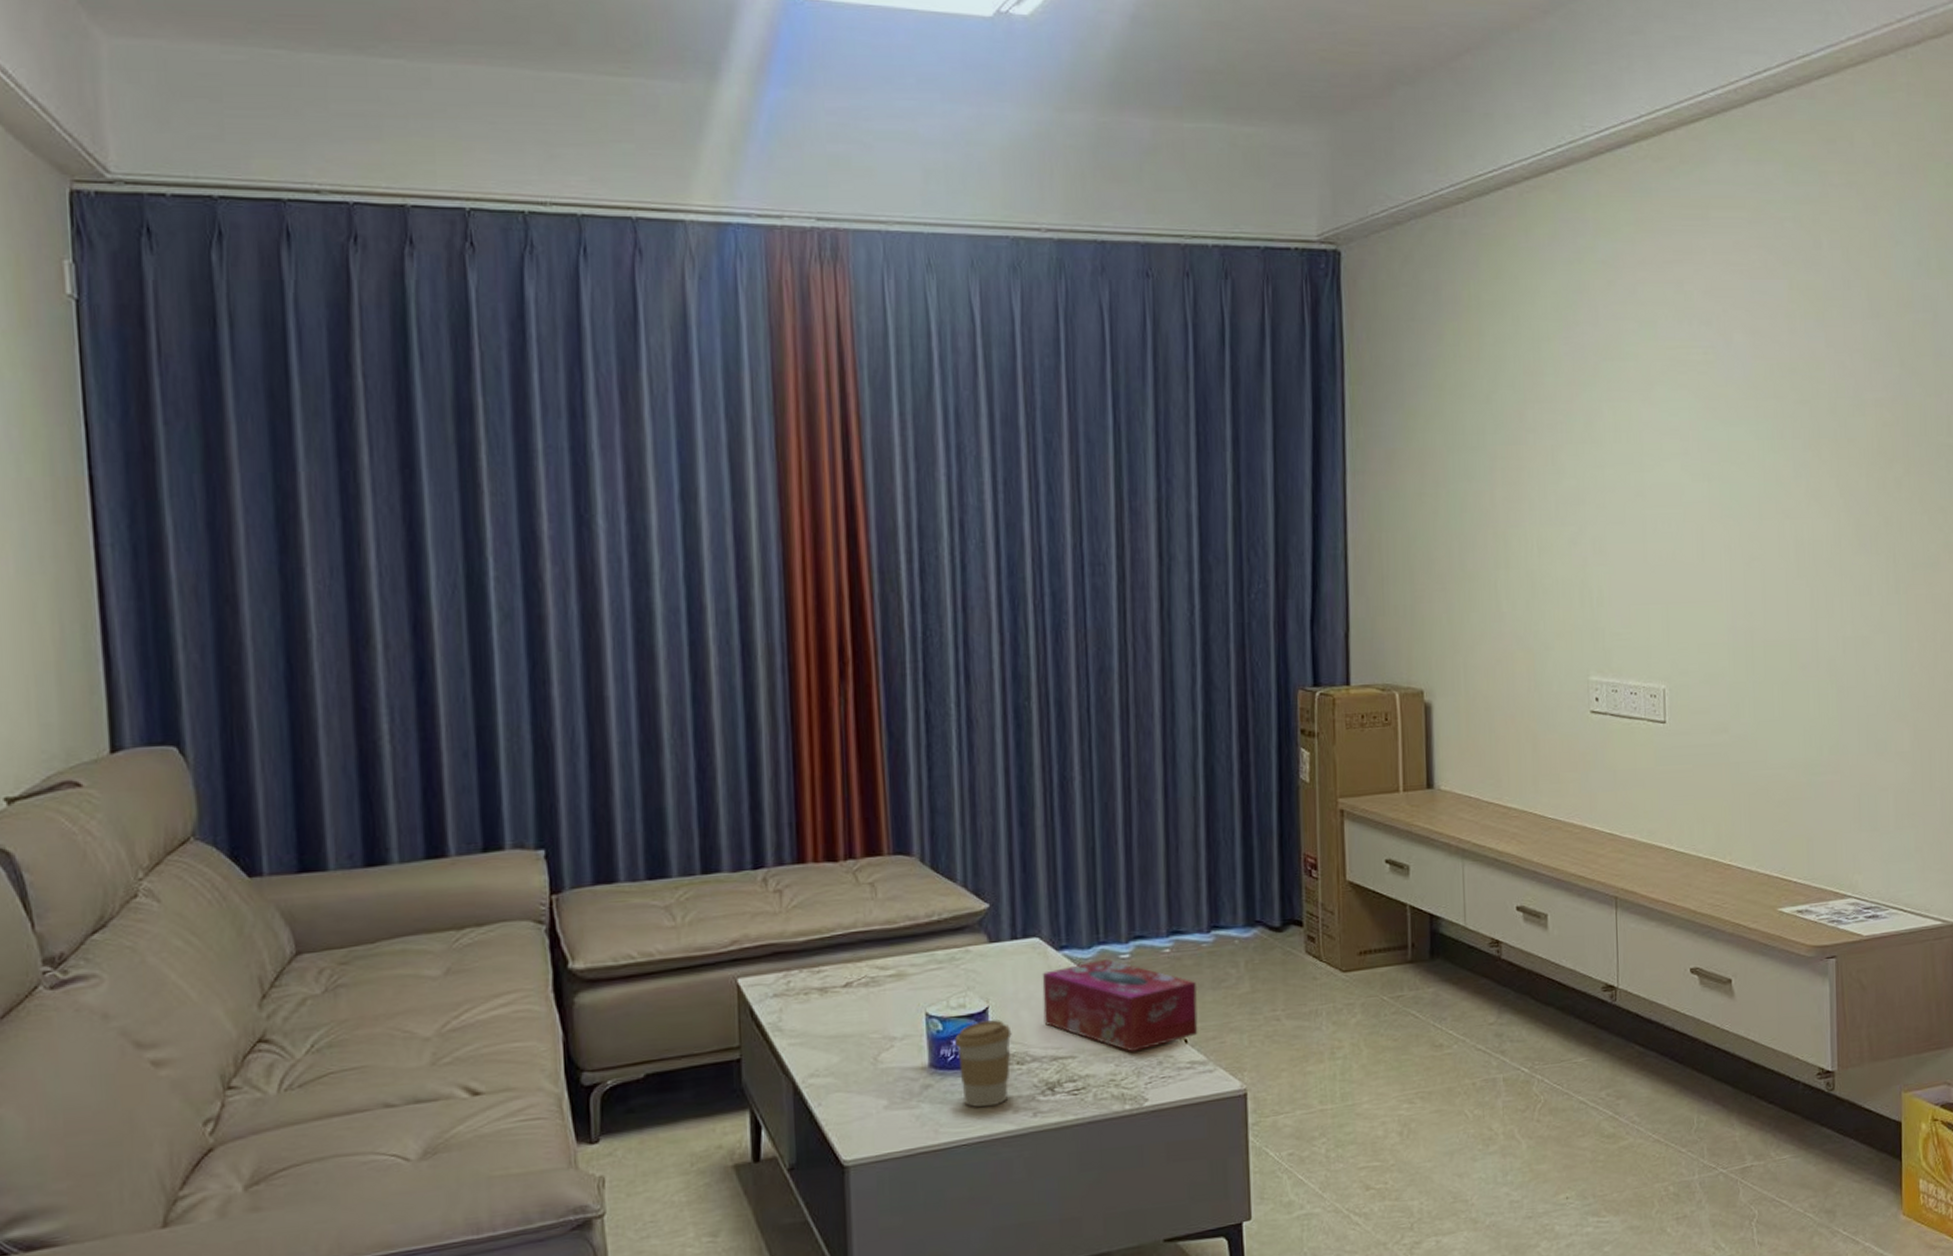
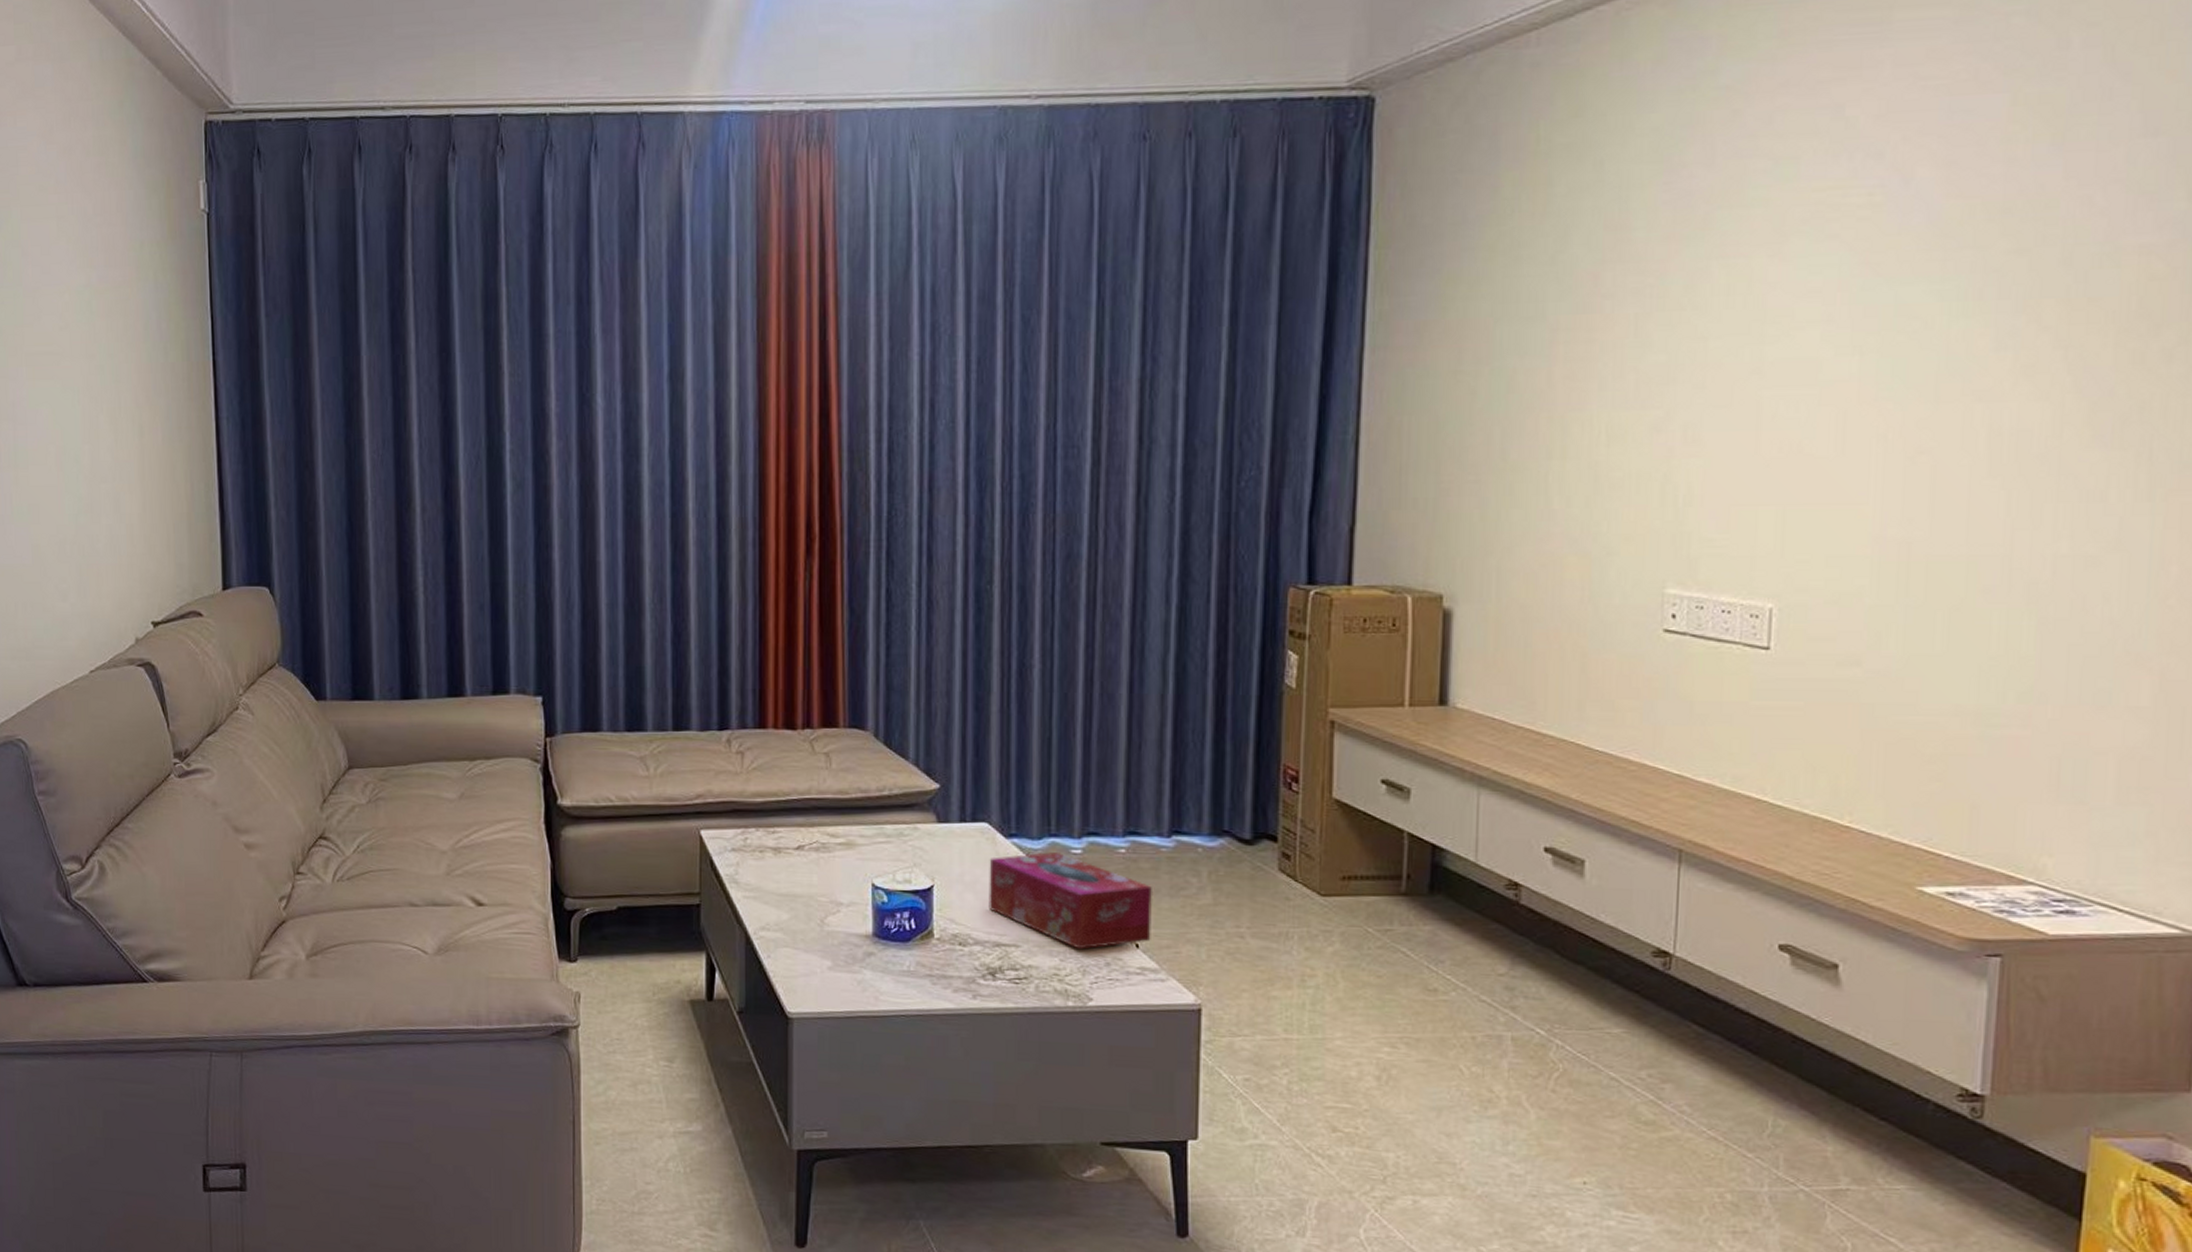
coffee cup: present [955,1020,1012,1108] -> none [899,898,955,983]

